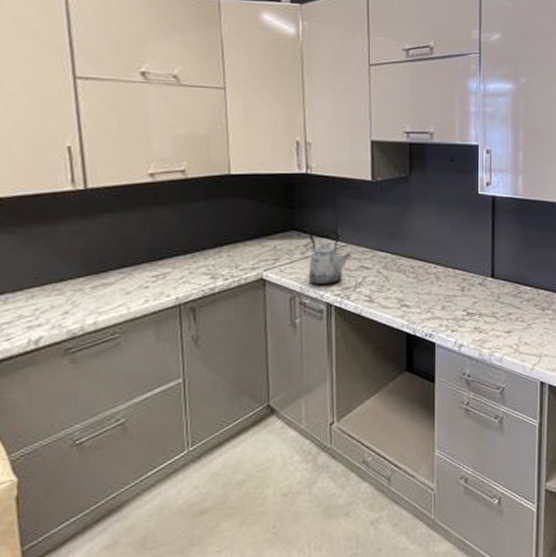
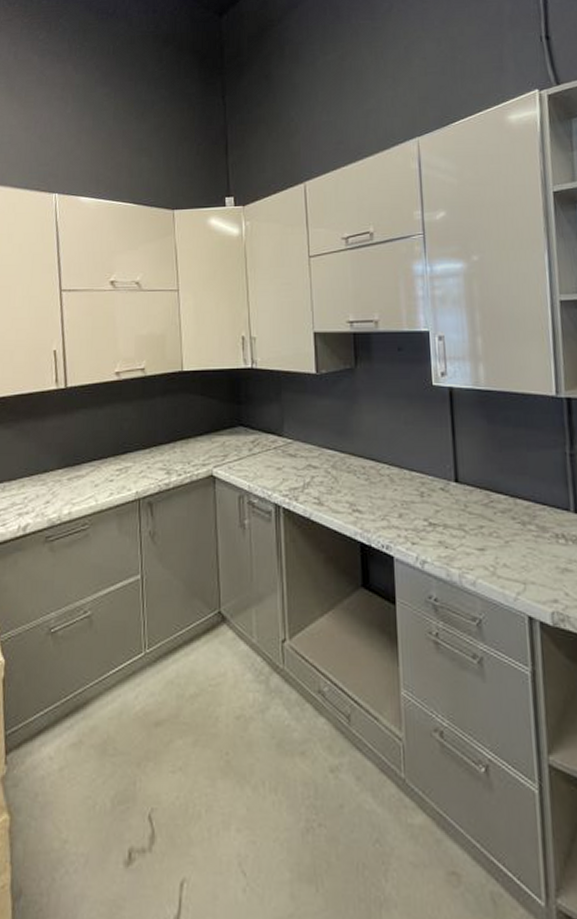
kettle: present [308,229,352,286] -> none [256,424,299,485]

